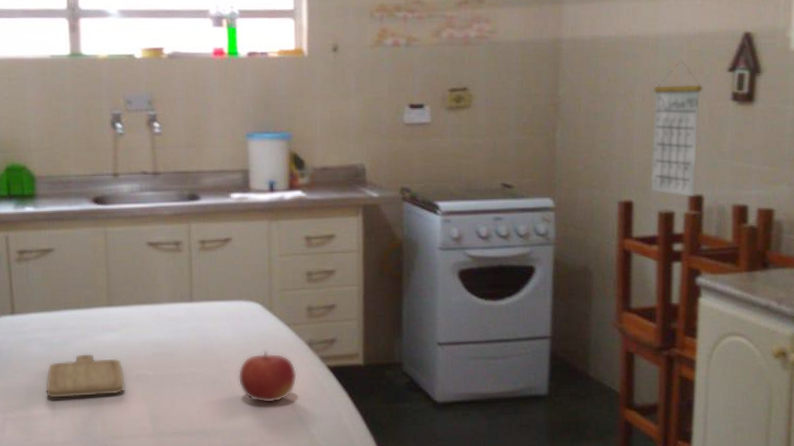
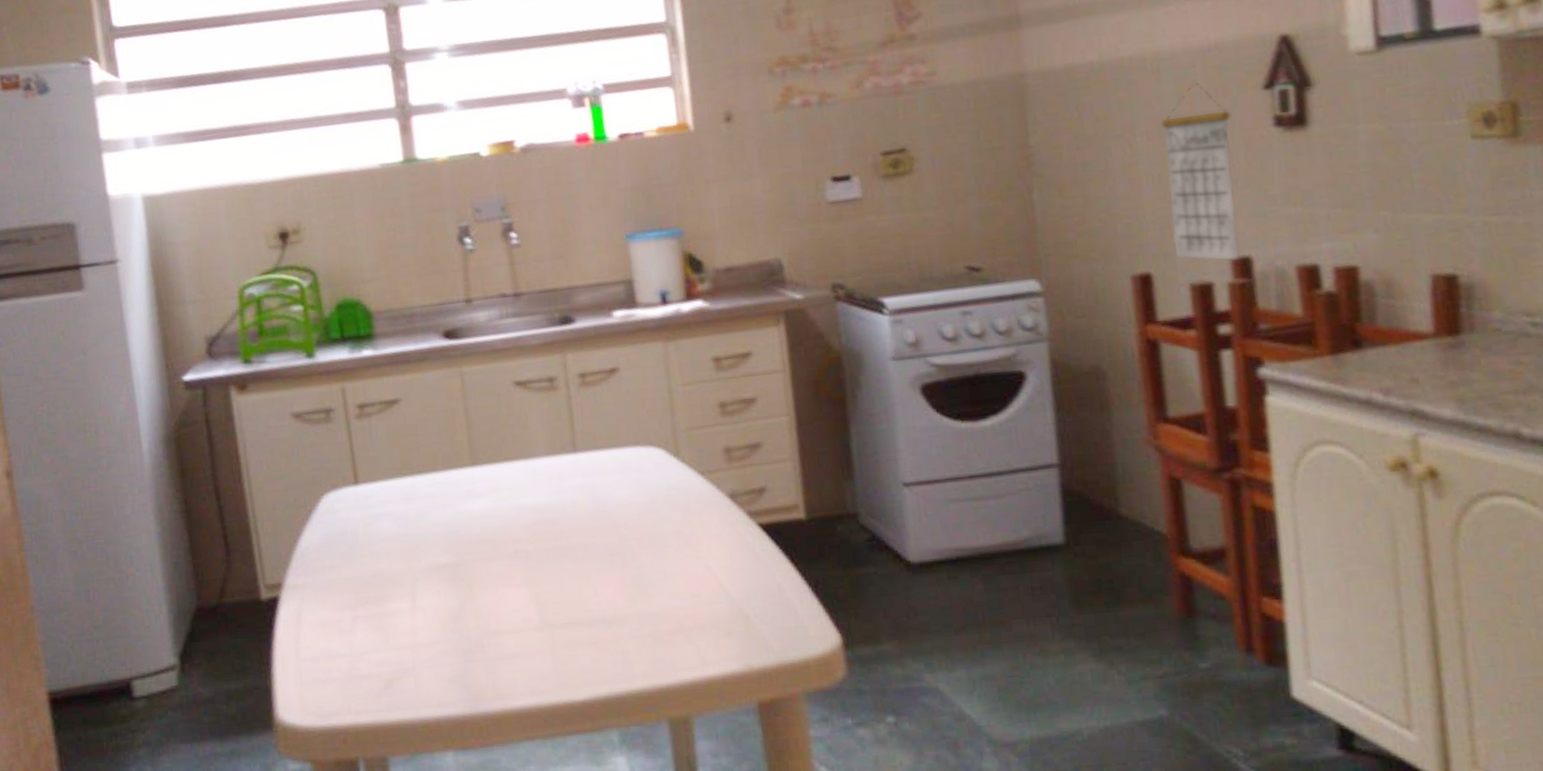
chopping board: present [46,354,125,398] -> none [402,527,500,587]
fruit: present [238,350,297,404] -> none [642,508,720,579]

